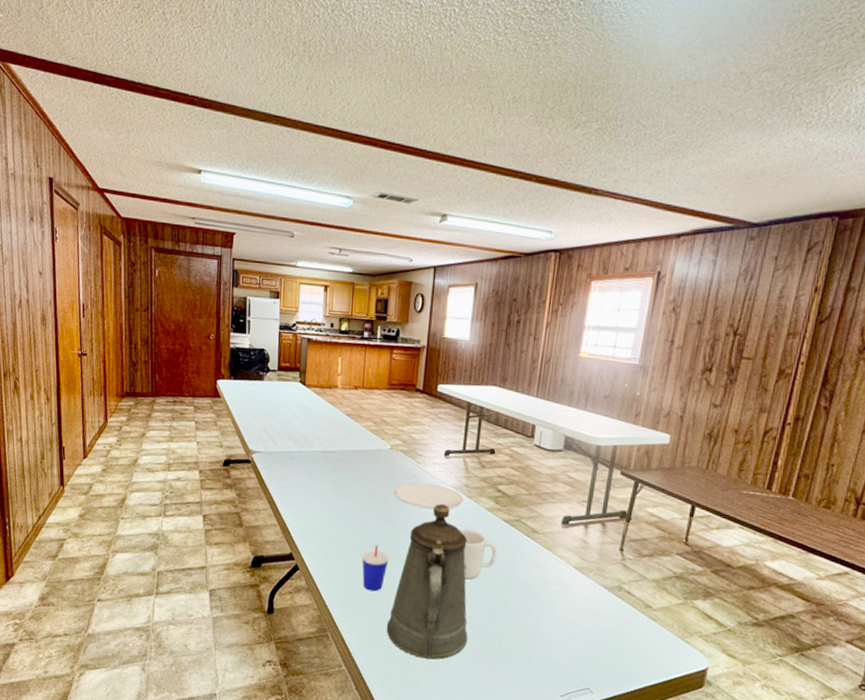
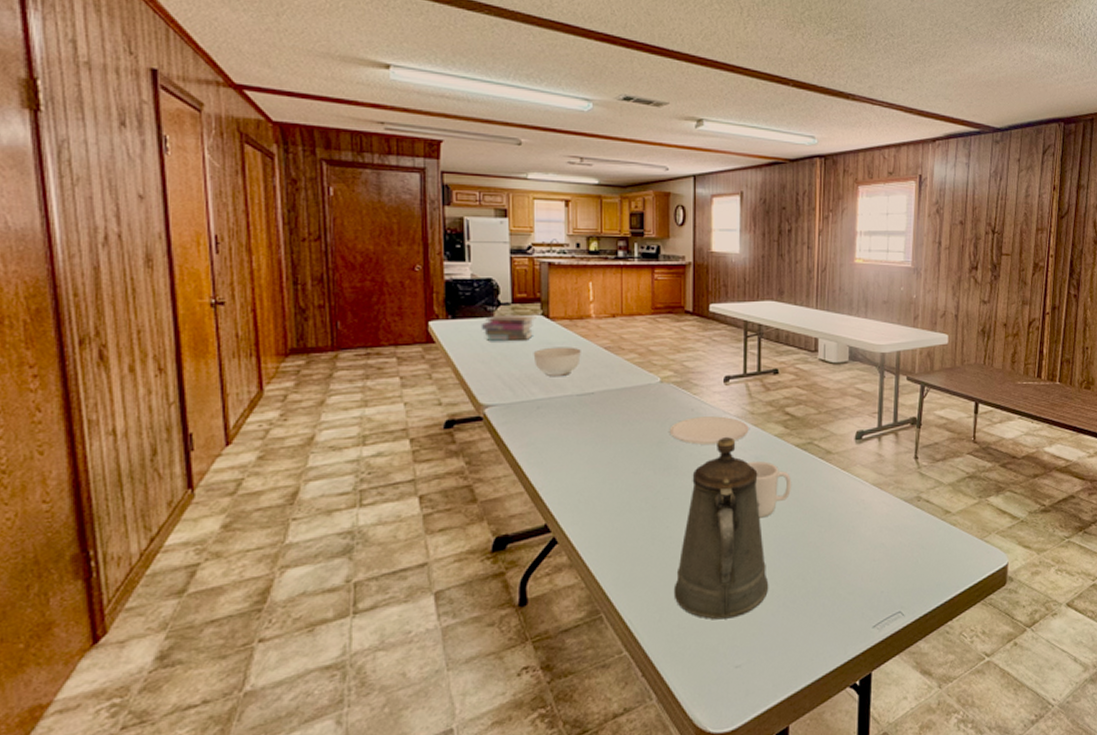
books: none [254,379,295,403] -> present [481,314,536,342]
bowl: none [291,409,328,435] -> present [533,347,581,377]
beverage cup: present [361,544,389,592] -> none [636,496,670,553]

